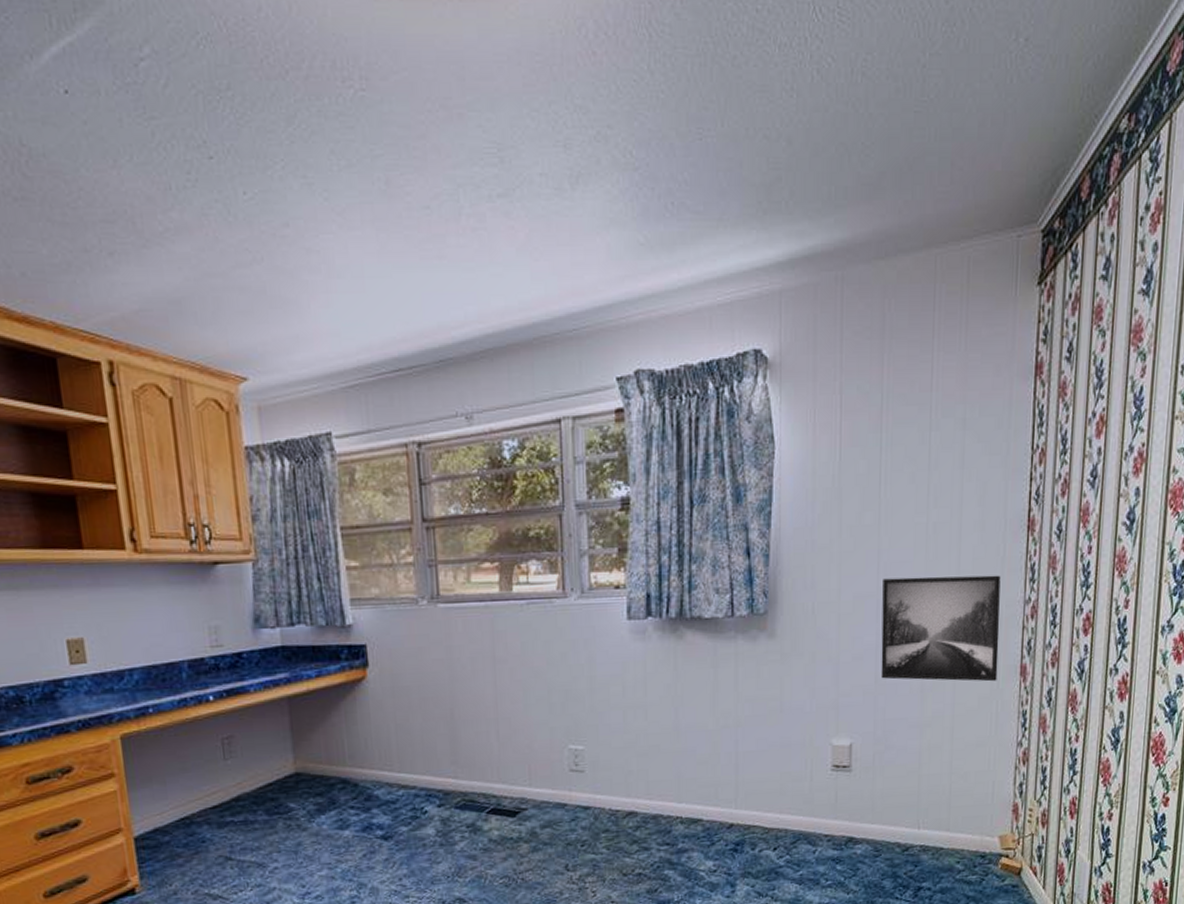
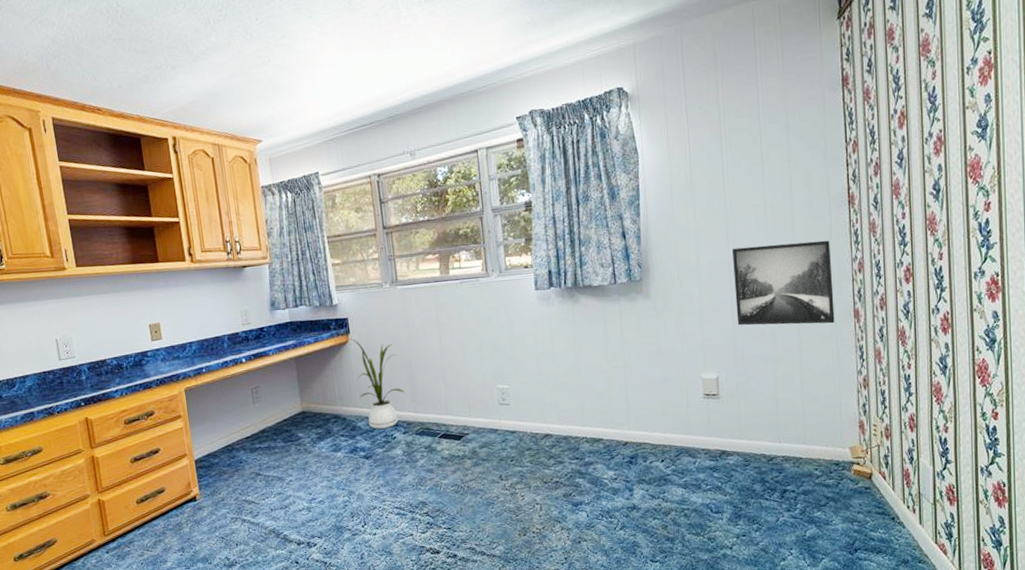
house plant: none [364,673,444,800] -> present [347,338,406,429]

